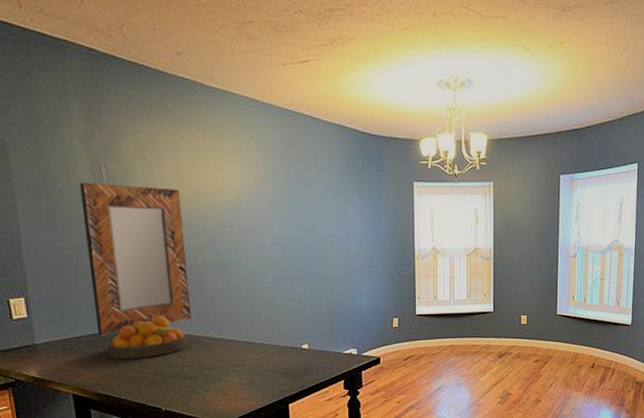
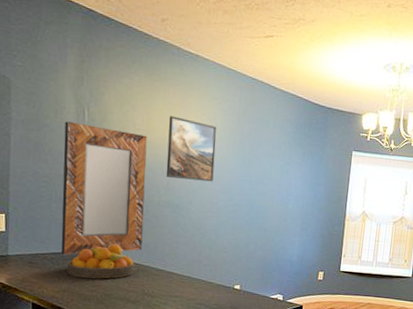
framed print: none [201,164,262,234] -> present [166,116,217,182]

